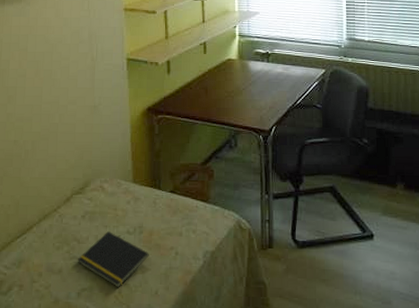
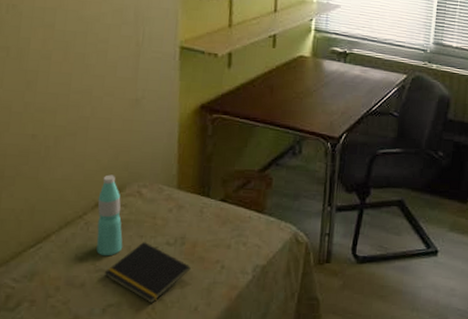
water bottle: none [68,172,91,245] -> present [96,174,123,257]

